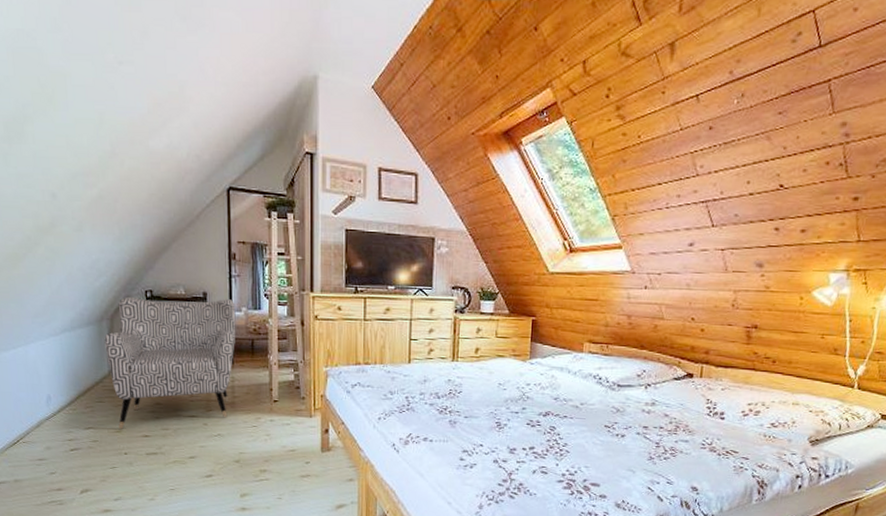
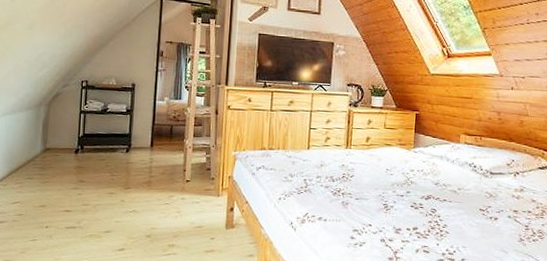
armchair: present [104,297,236,429] -> none [40,86,159,204]

